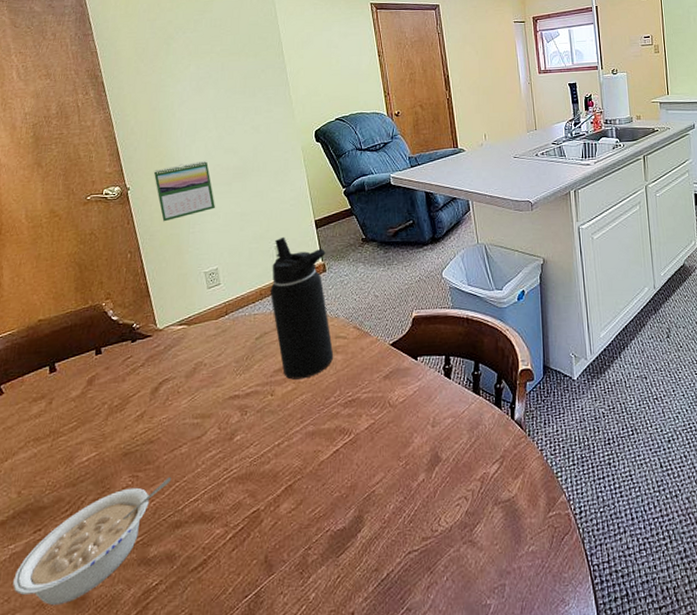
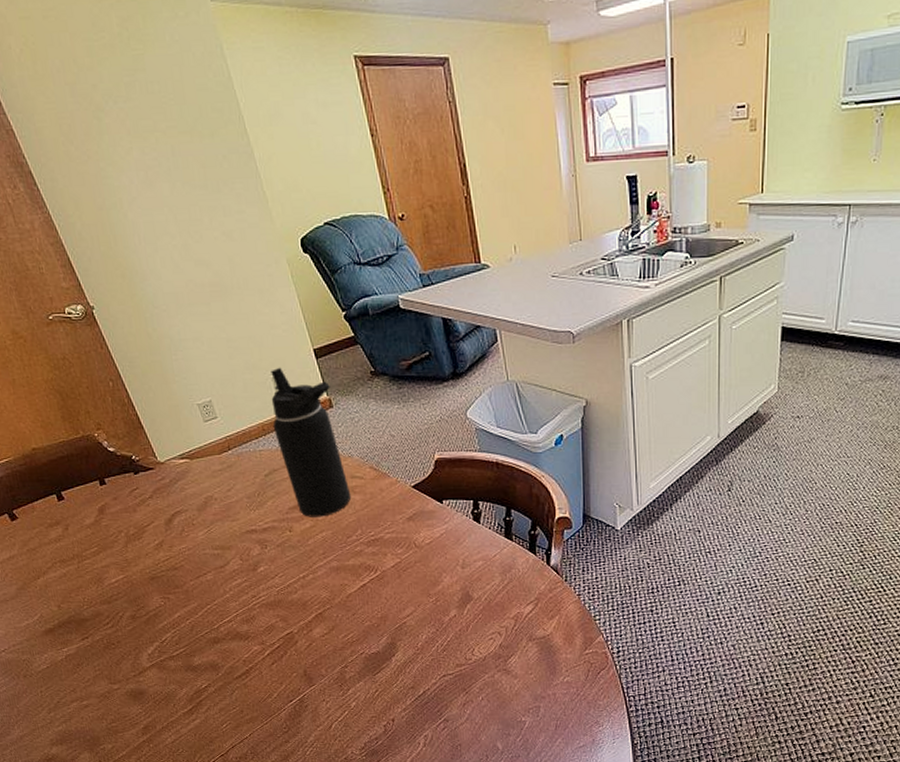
legume: present [13,477,172,606] -> none [74,600,203,698]
calendar: present [153,160,216,222] -> none [116,274,197,347]

